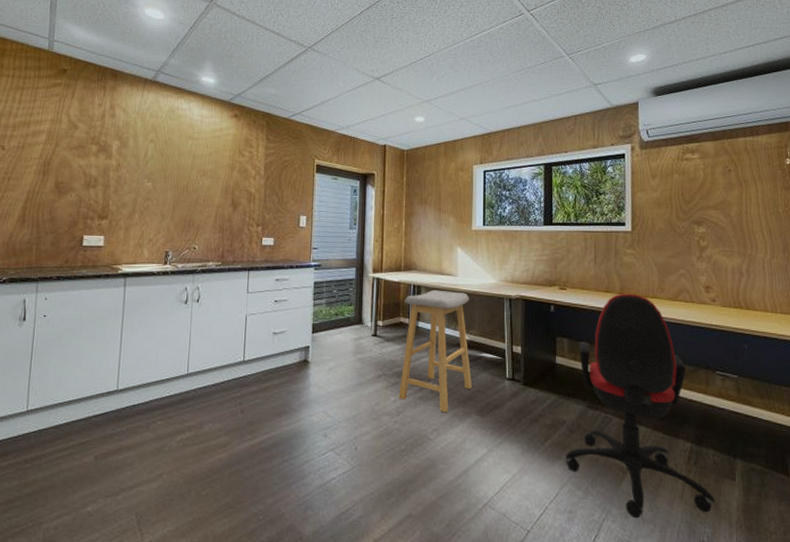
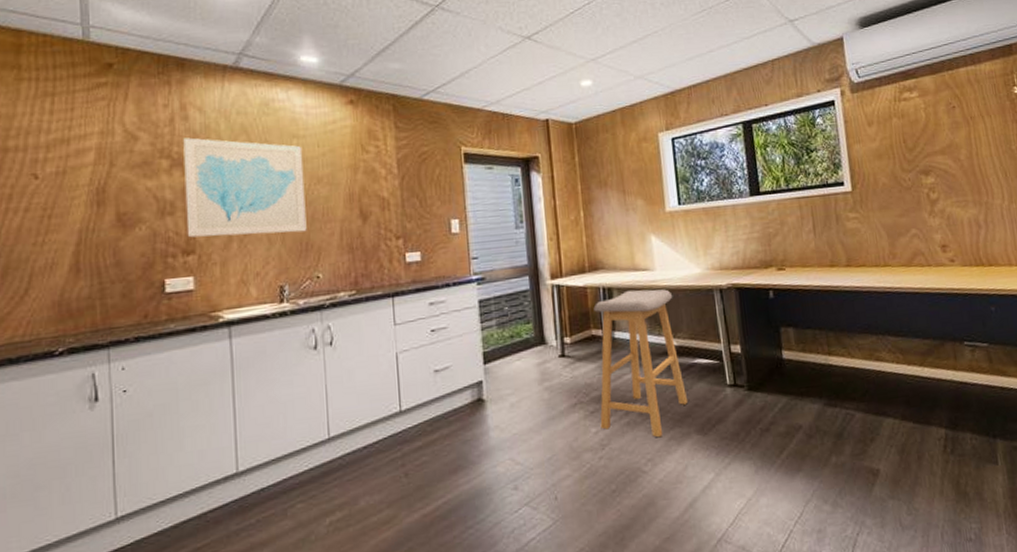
wall art: none [103,131,195,212] -> present [183,137,307,238]
office chair: present [565,293,715,519] -> none [805,264,979,527]

